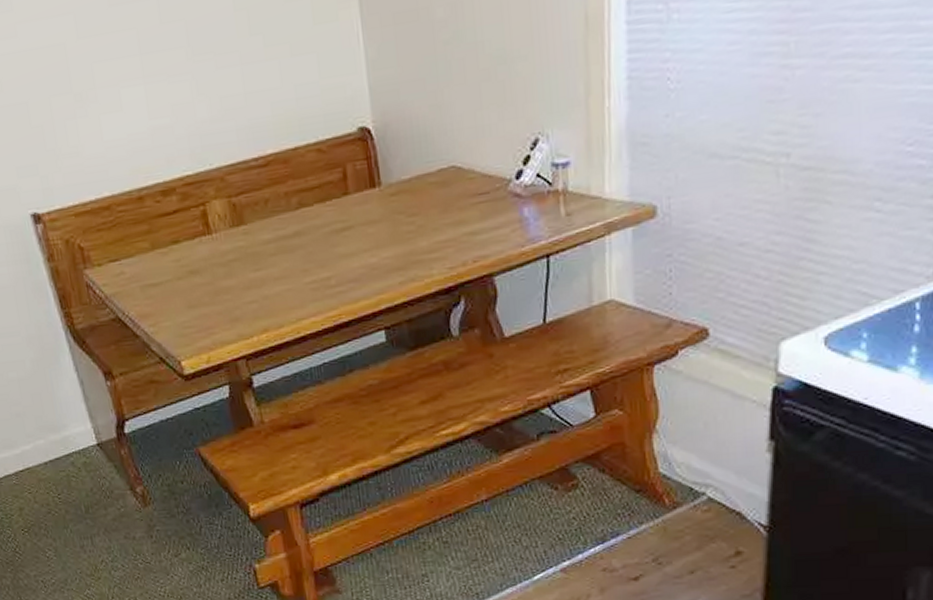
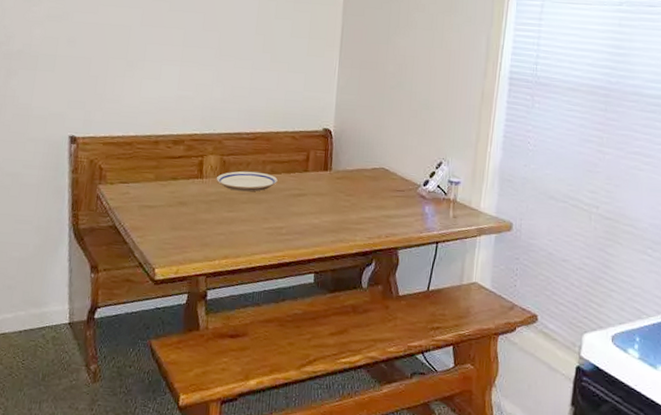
plate: none [228,208,311,242] -> present [216,171,278,192]

